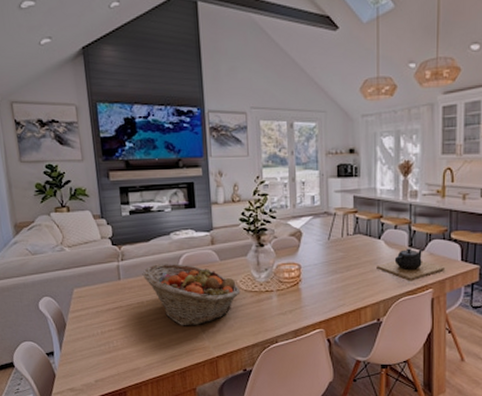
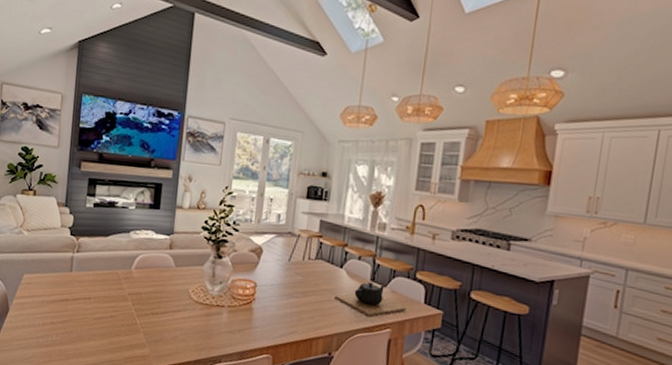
fruit basket: present [142,263,241,326] -> none [95,260,191,332]

